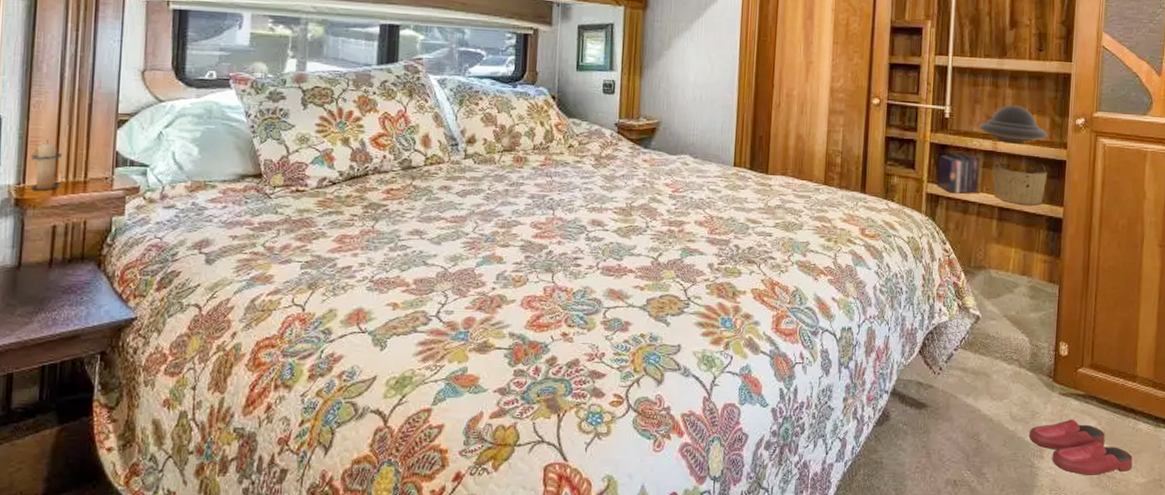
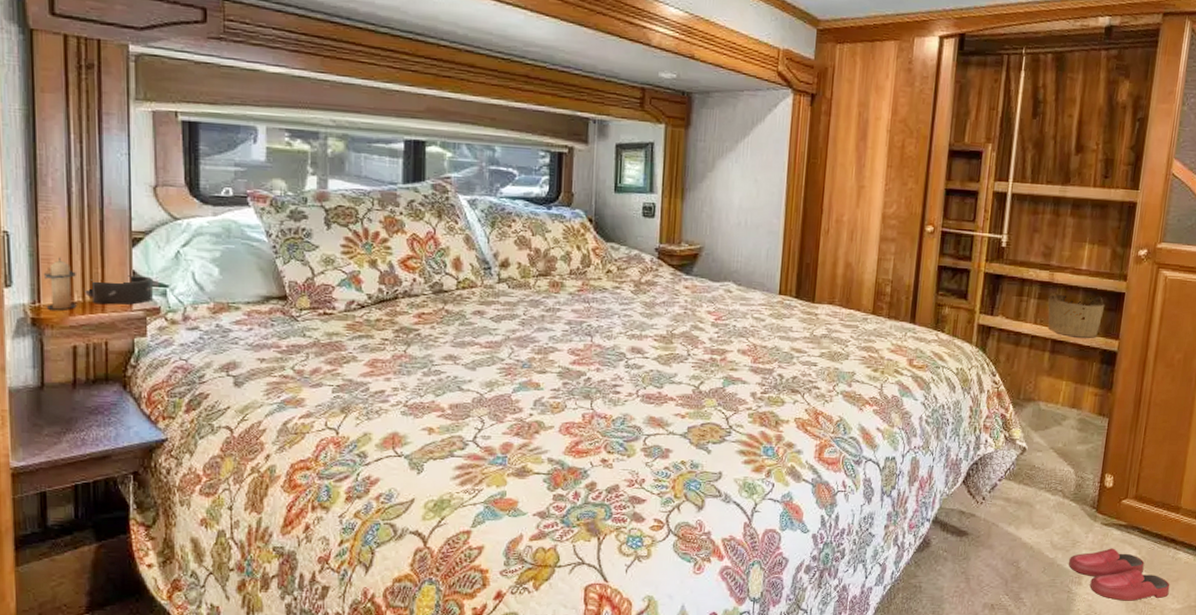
alarm clock: none [68,156,140,185] -> present [85,275,159,306]
books: present [937,152,982,195] -> none [989,282,1038,326]
hat: present [978,104,1048,144] -> none [1036,234,1108,275]

